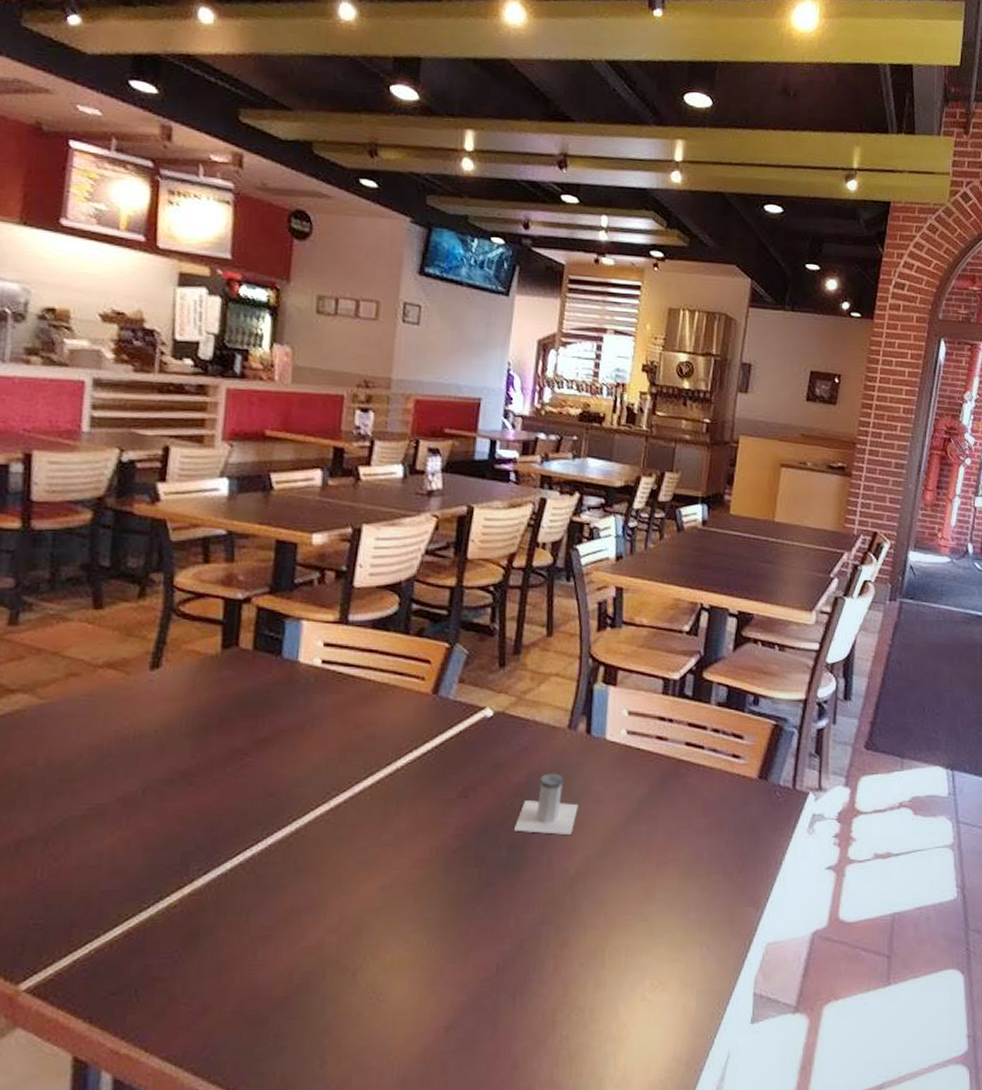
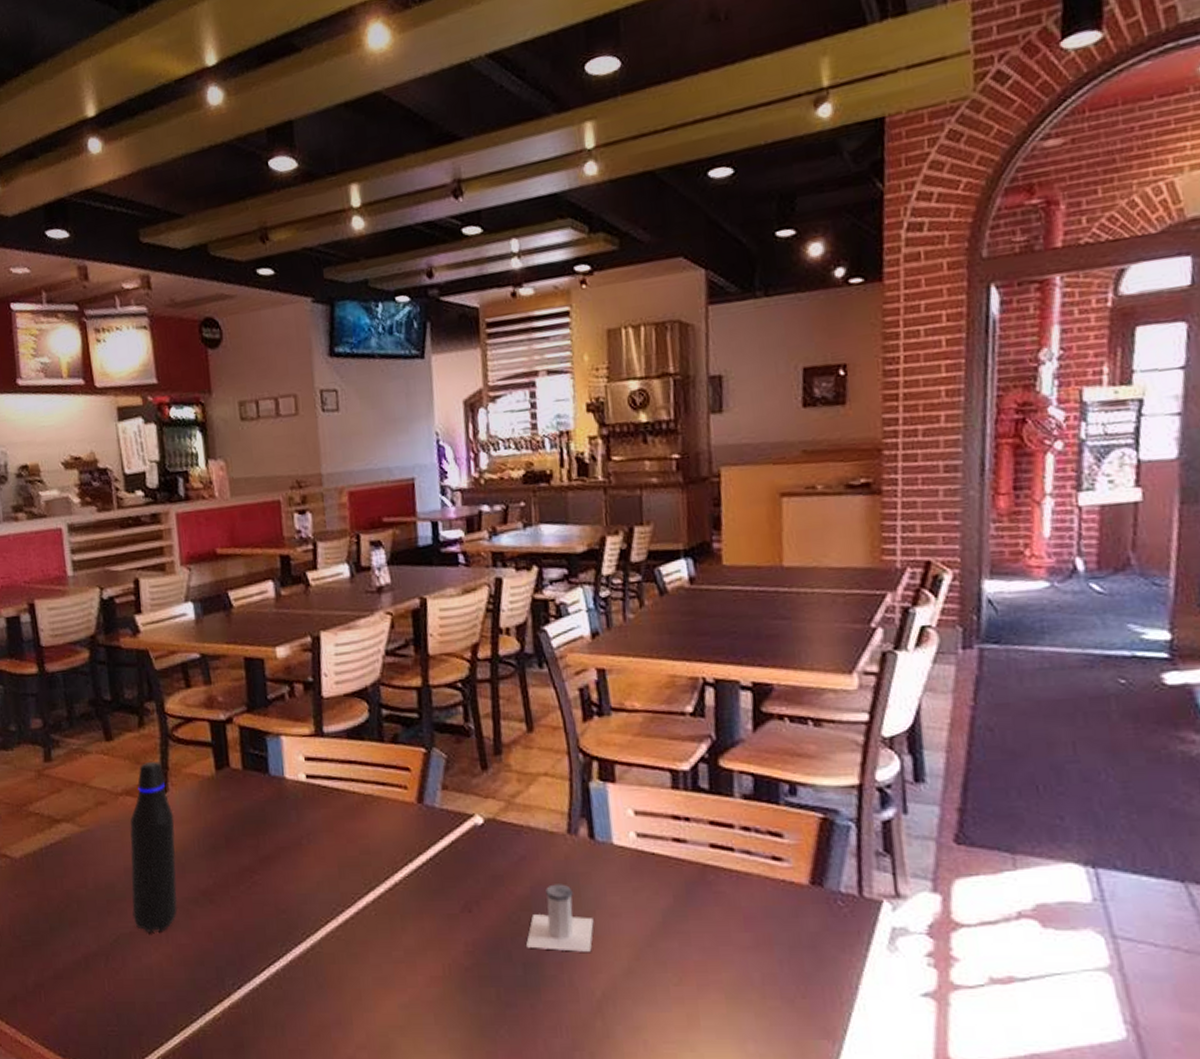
water bottle: none [89,635,163,817] -> present [129,762,178,934]

